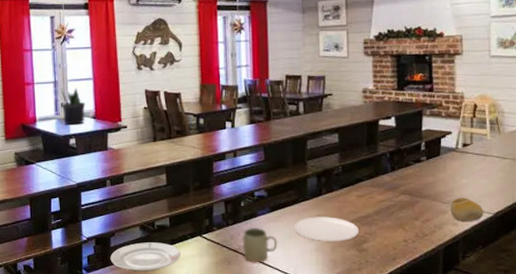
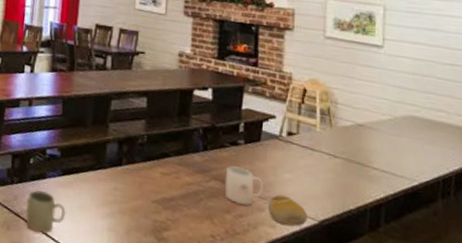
plate: present [293,217,360,242] -> none [85,189,161,225]
mug: none [411,180,446,211] -> present [224,166,265,206]

